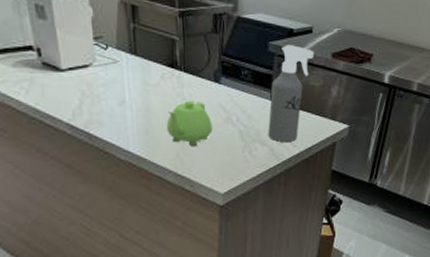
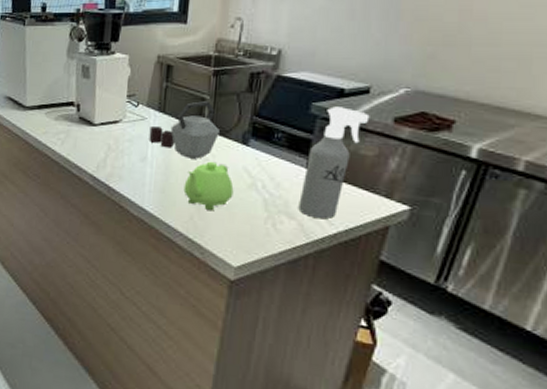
kettle: none [123,42,193,99] -> present [149,101,220,159]

